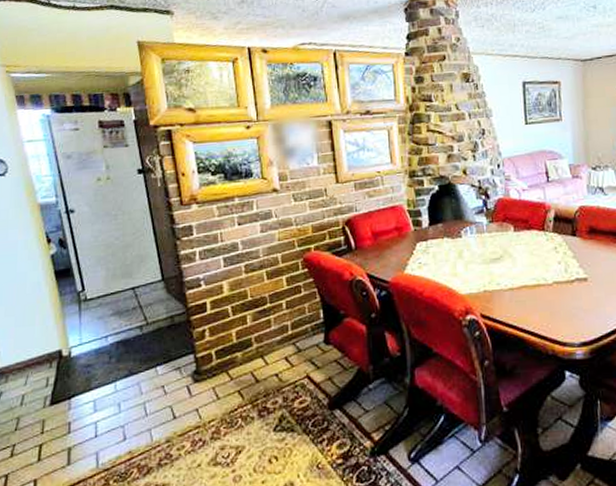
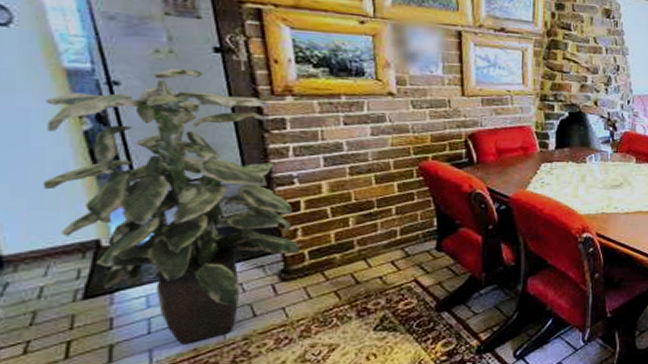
indoor plant: none [24,191,208,448] -> present [42,69,300,345]

